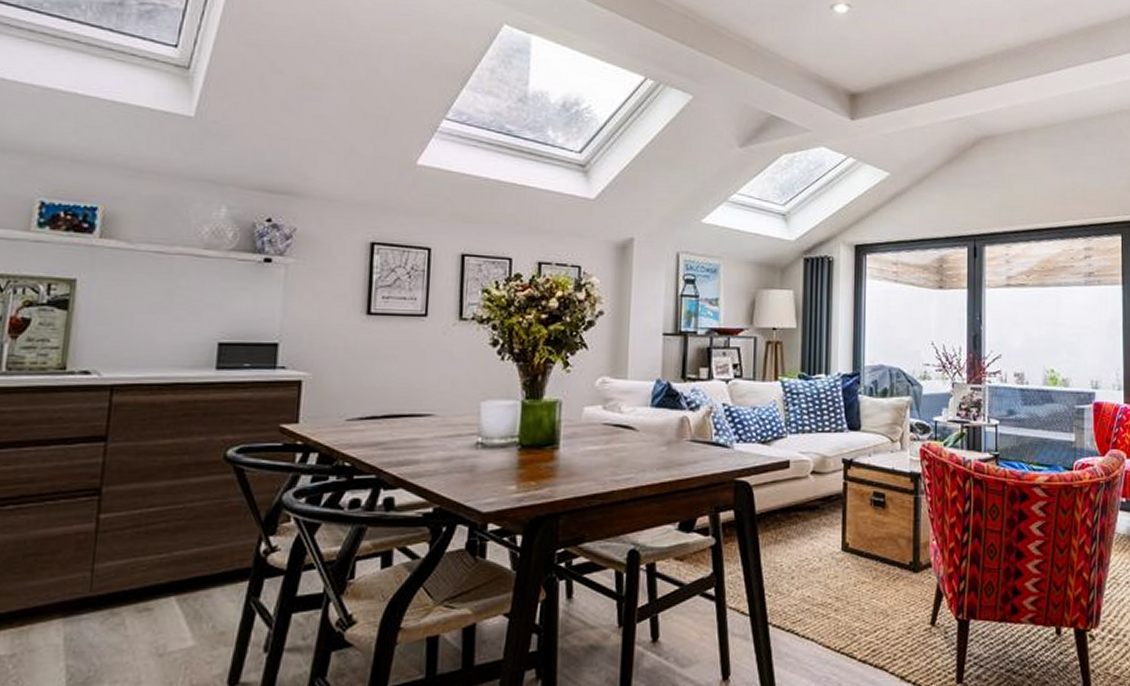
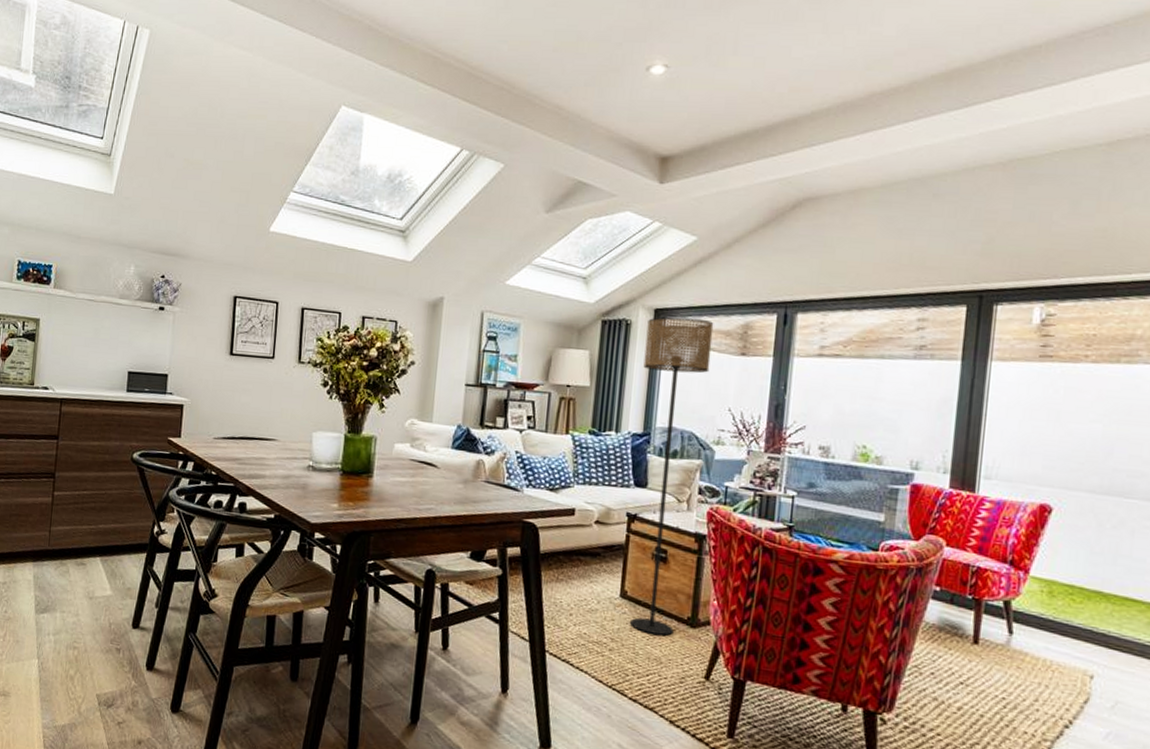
floor lamp: none [848,252,912,585] -> present [630,316,714,636]

